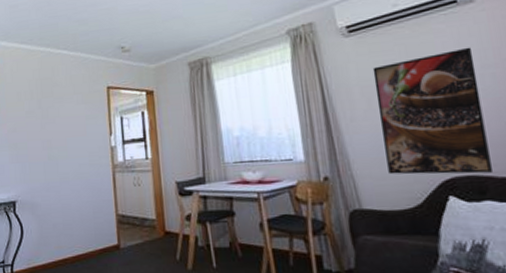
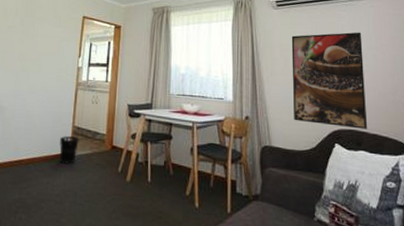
wastebasket: none [105,226,126,258] -> present [59,136,79,164]

